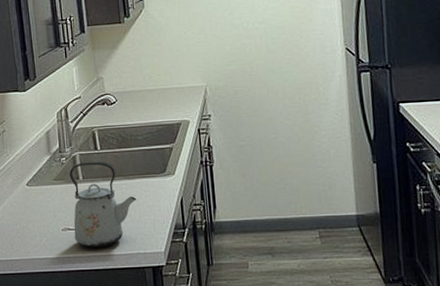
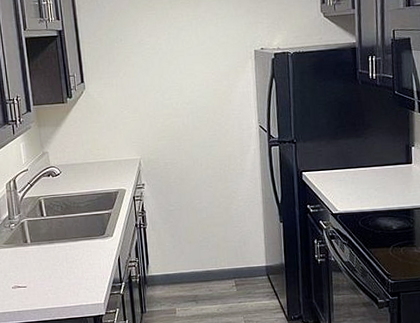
kettle: present [69,161,137,248] -> none [18,227,80,302]

